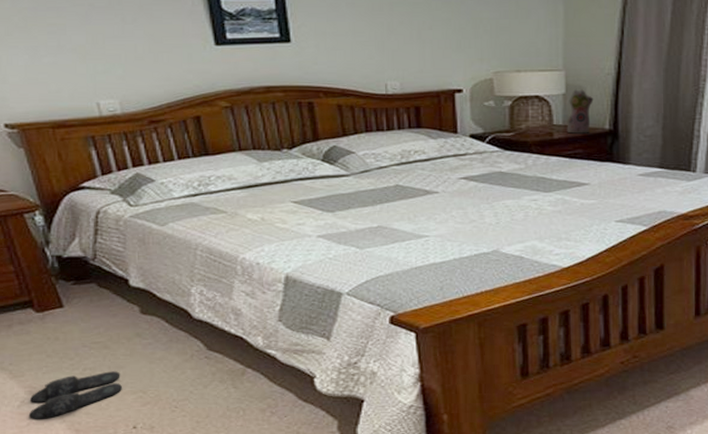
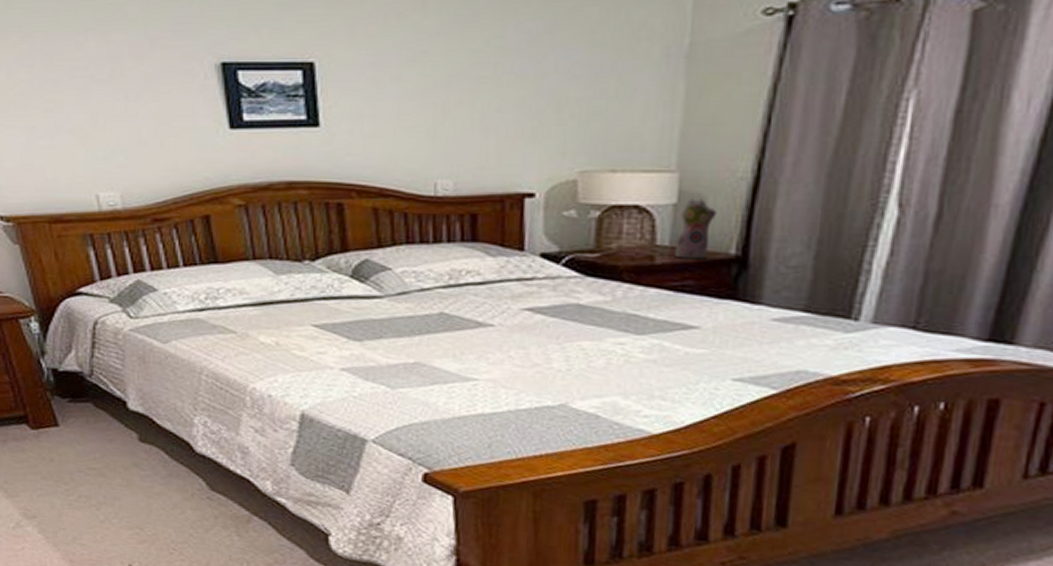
slippers: present [29,371,122,419] -> none [24,501,118,545]

